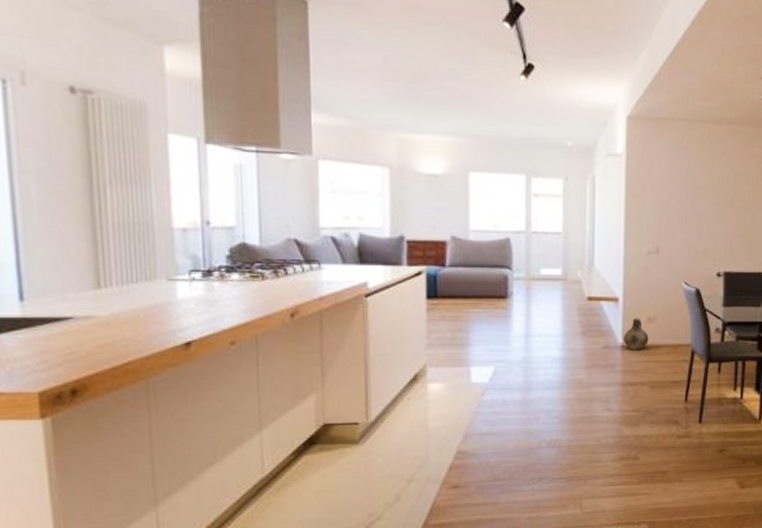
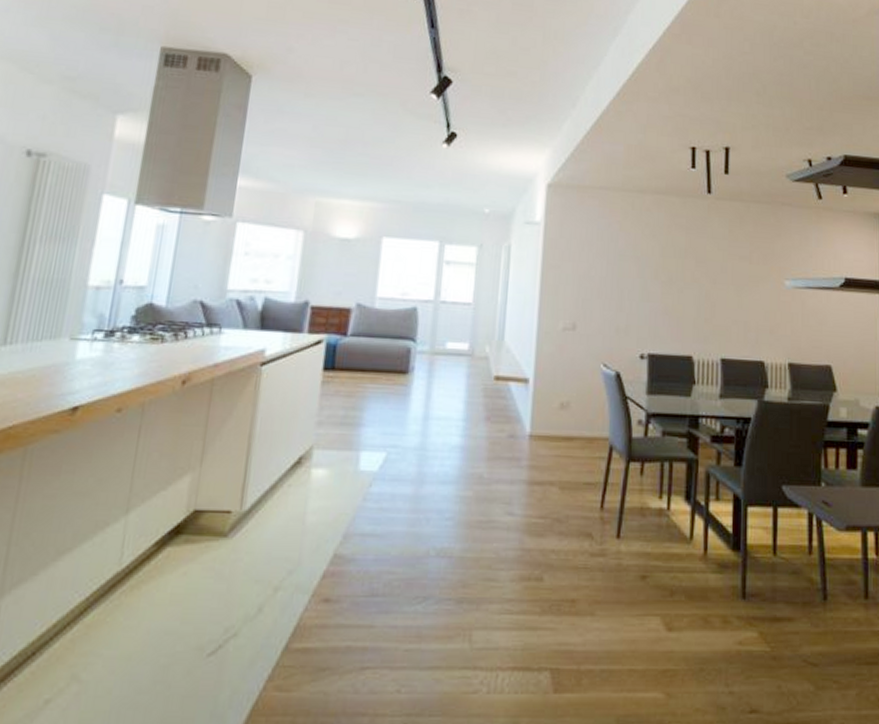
ceramic jug: present [624,318,649,350] -> none [532,403,561,442]

